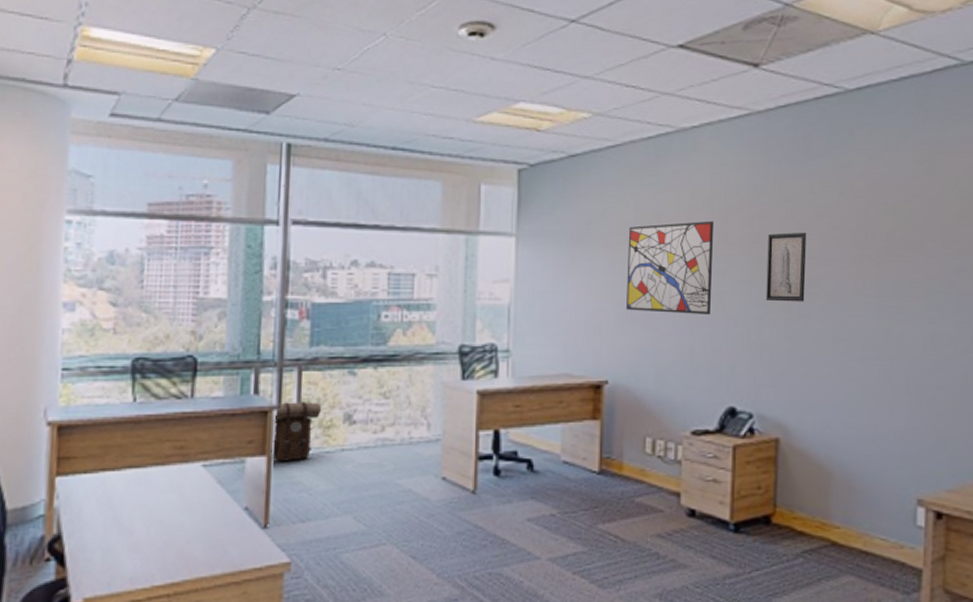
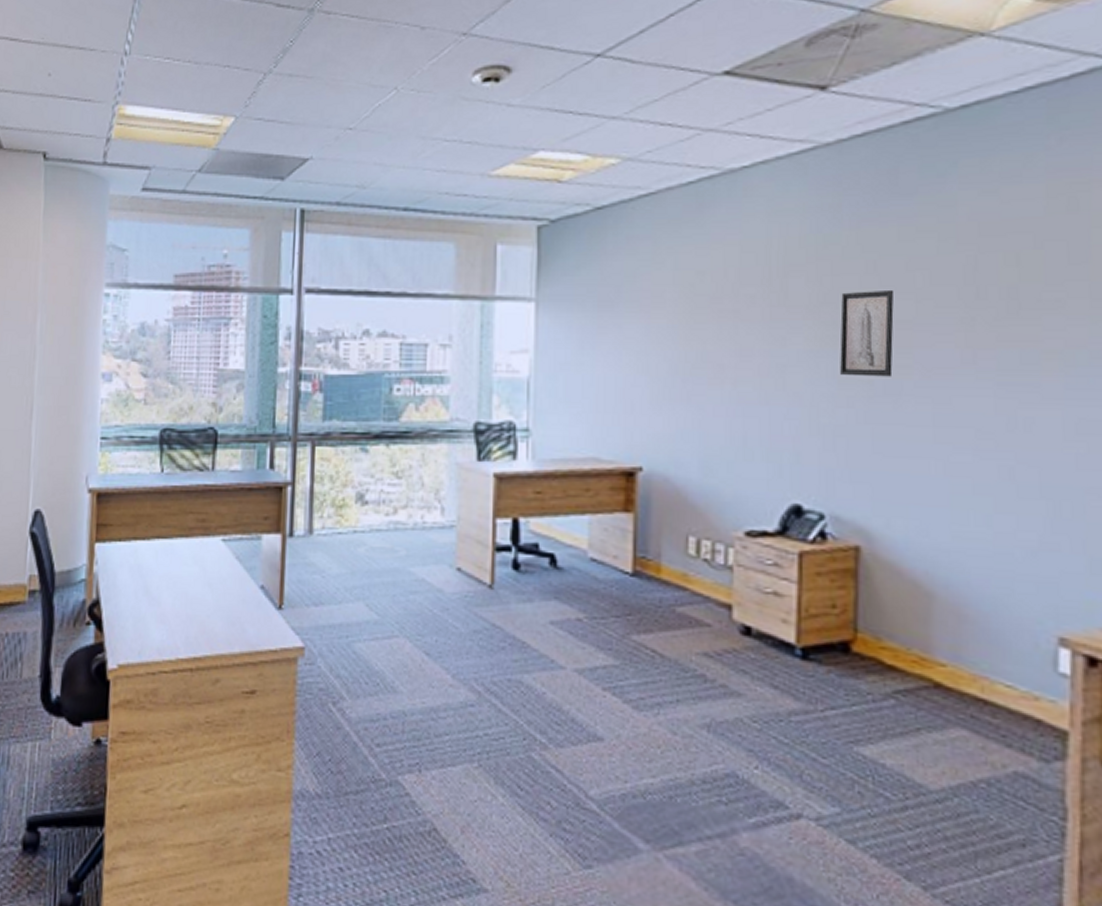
backpack: present [271,402,322,462] -> none [285,478,335,541]
wall art: present [625,221,714,314] -> none [662,278,771,391]

